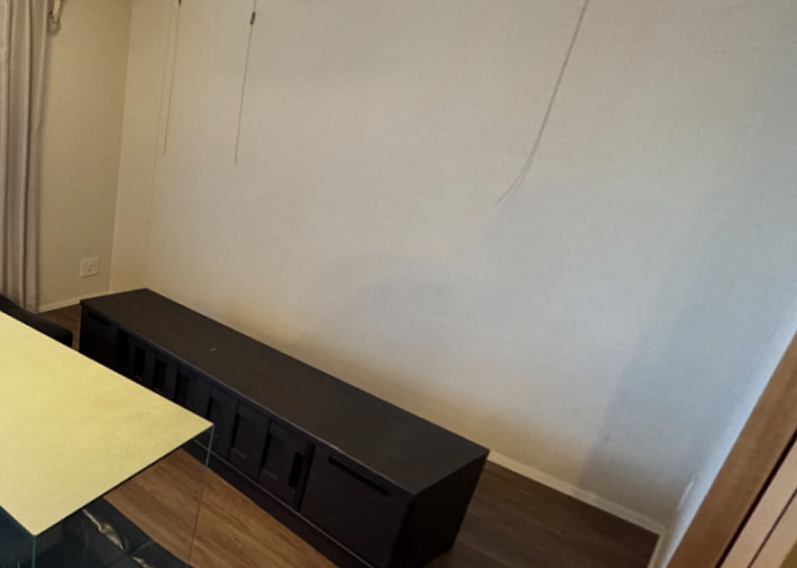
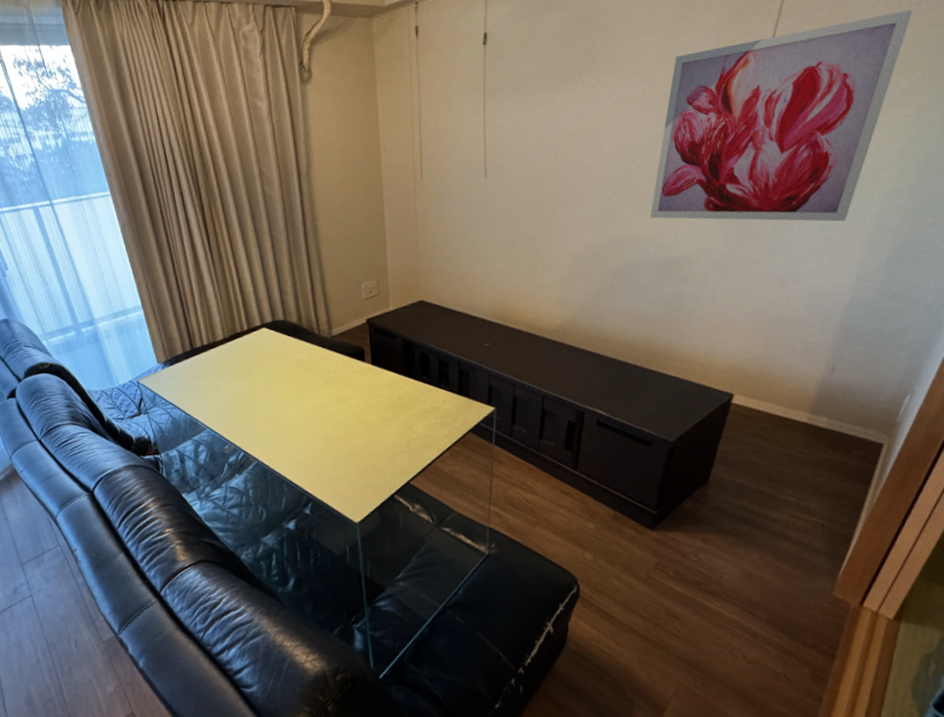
wall art: none [413,57,719,272] -> present [649,9,914,222]

